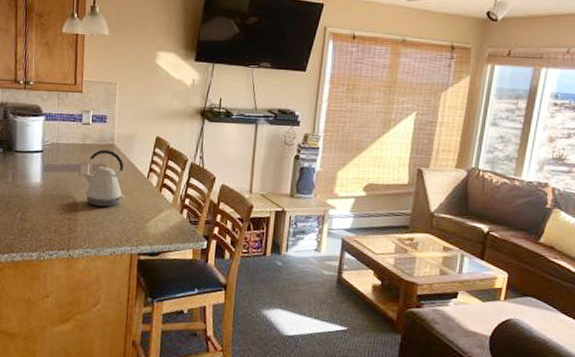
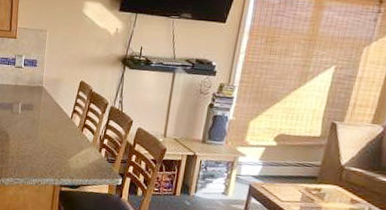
kettle: present [82,149,125,207] -> none [14,91,51,143]

